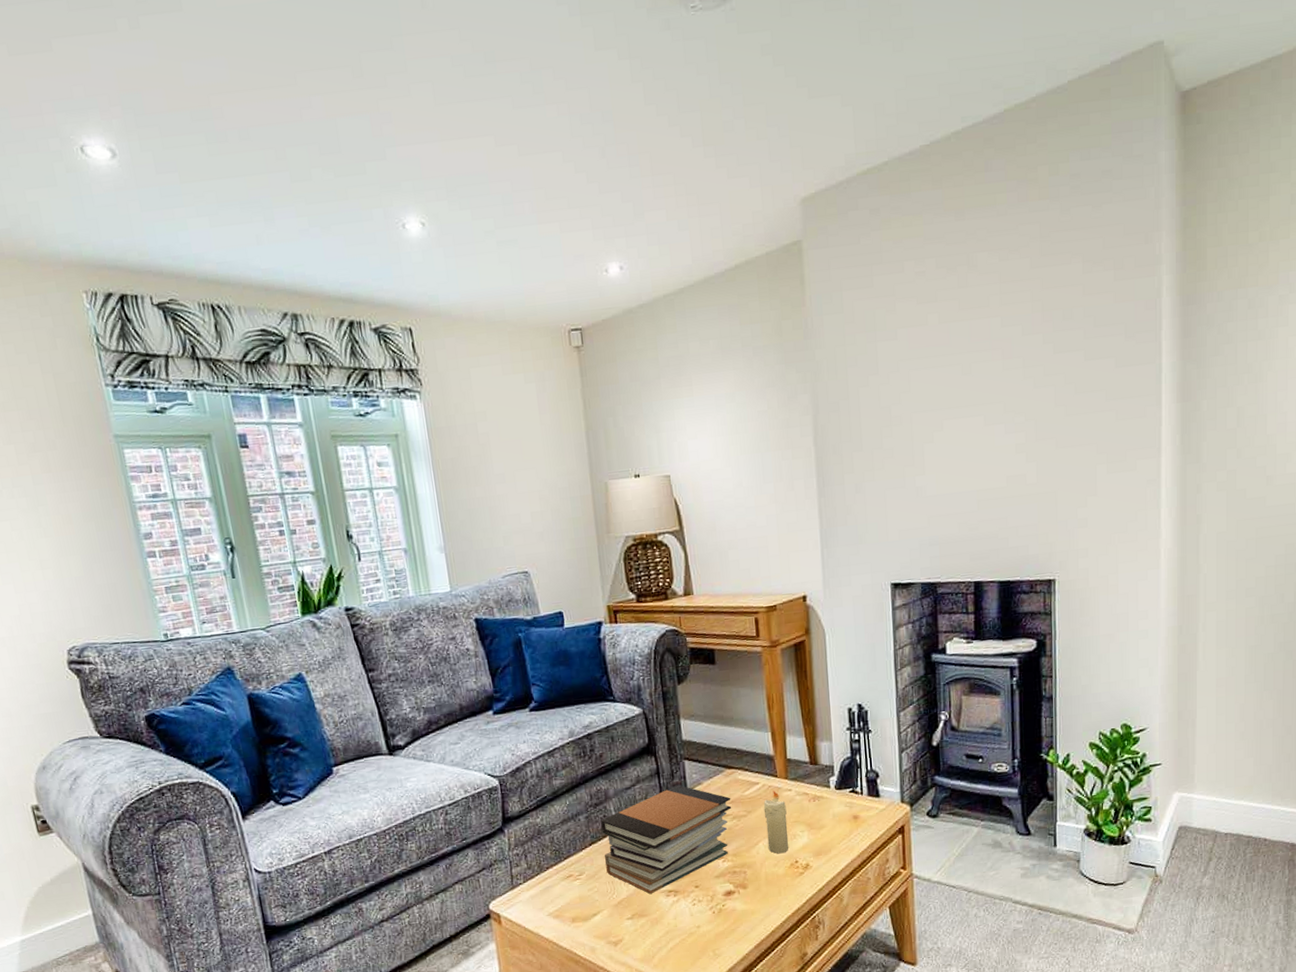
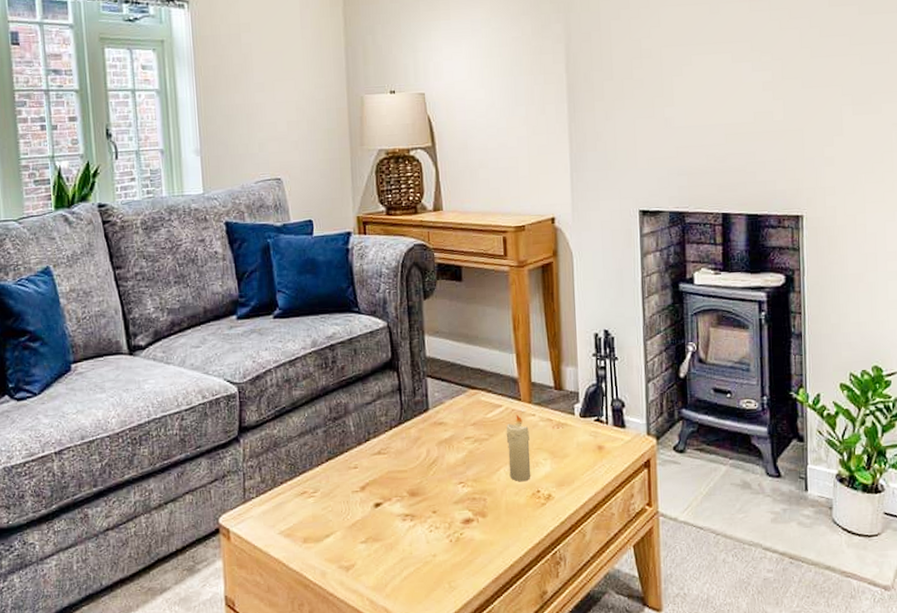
book stack: present [600,784,732,895] -> none [338,403,474,518]

